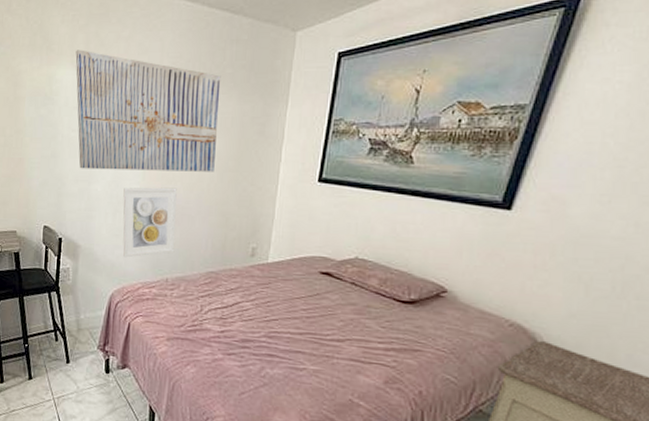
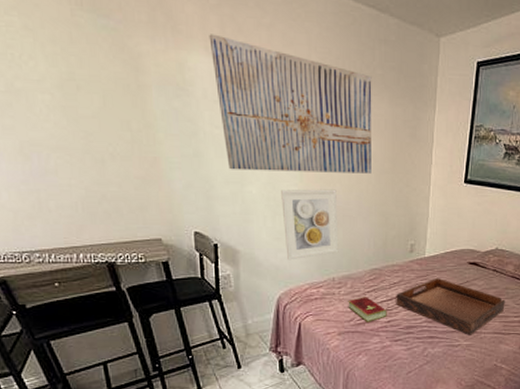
hardcover book: none [179,300,221,330] -> present [348,296,387,322]
serving tray: none [232,286,366,360] -> present [396,277,505,336]

